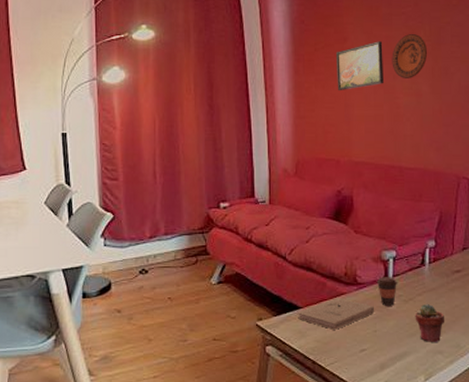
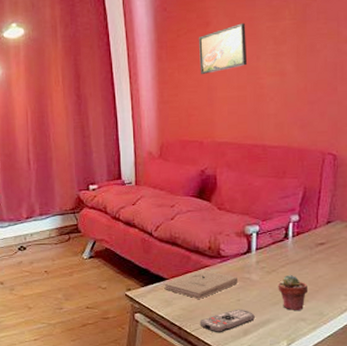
remote control: none [335,340,392,368] -> present [199,309,255,333]
coffee cup: present [376,277,398,306] -> none [239,250,261,277]
decorative plate: present [392,34,428,78] -> none [255,13,293,59]

